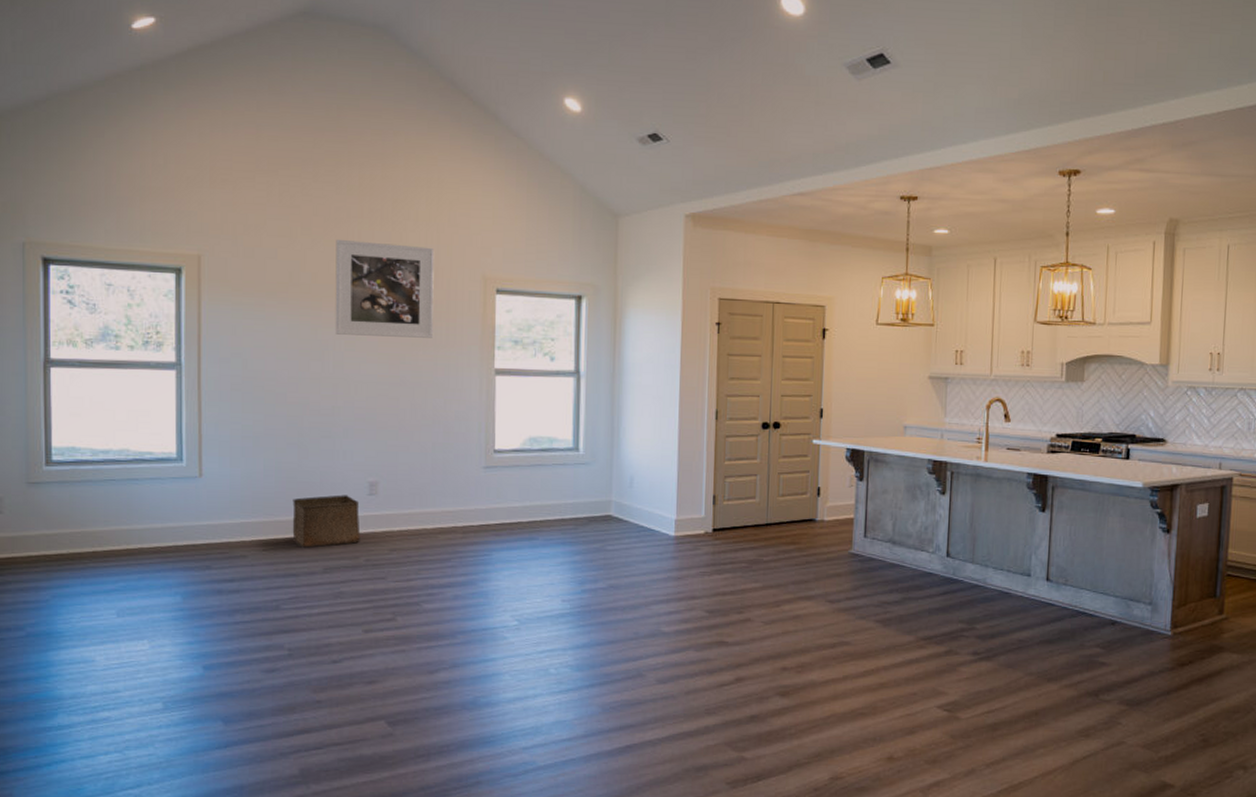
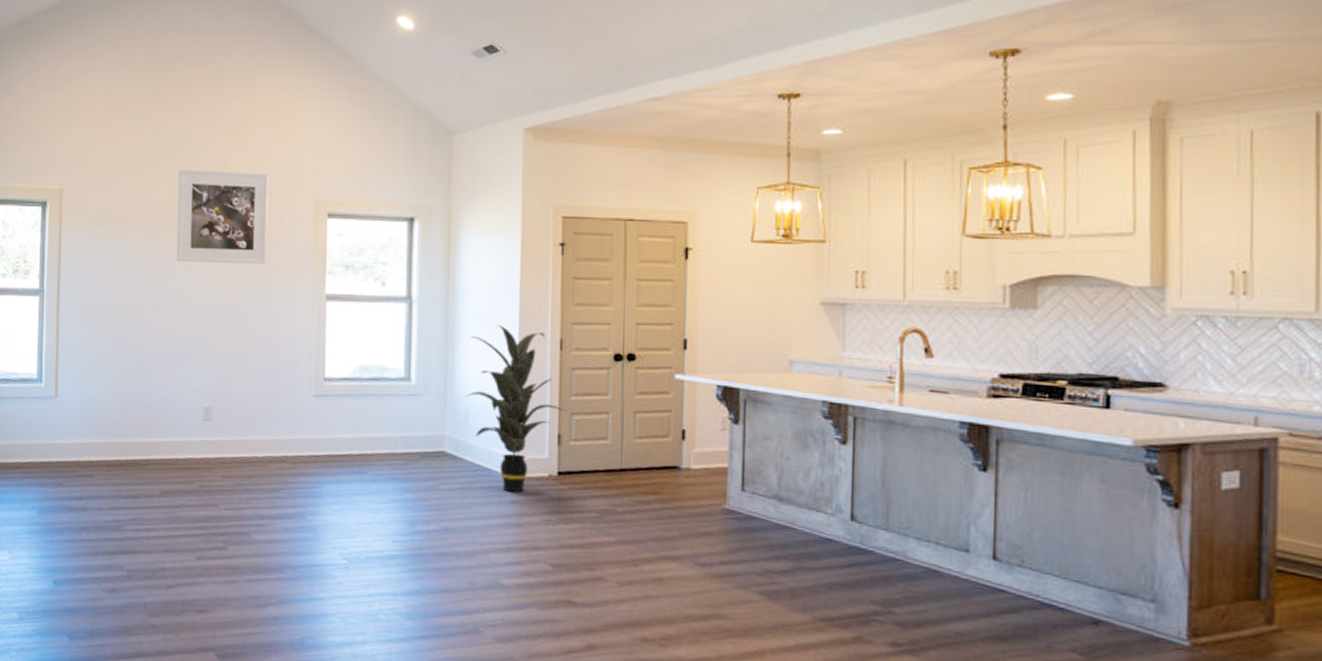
storage bin: present [292,494,361,548] -> none [134,419,195,470]
indoor plant: none [629,397,721,550] -> present [465,325,566,493]

